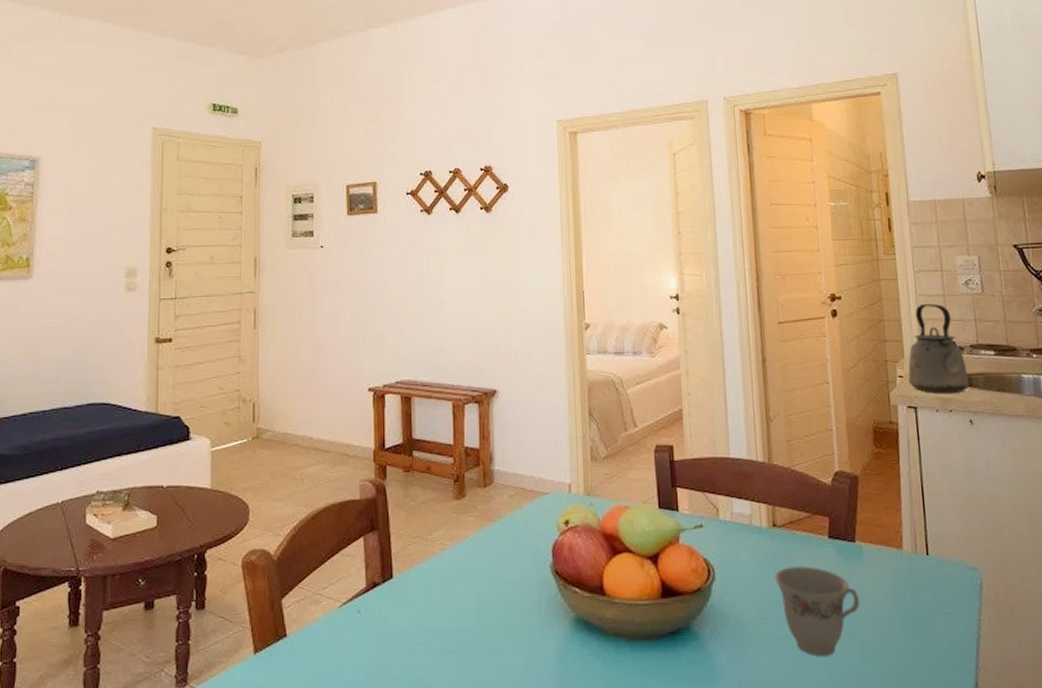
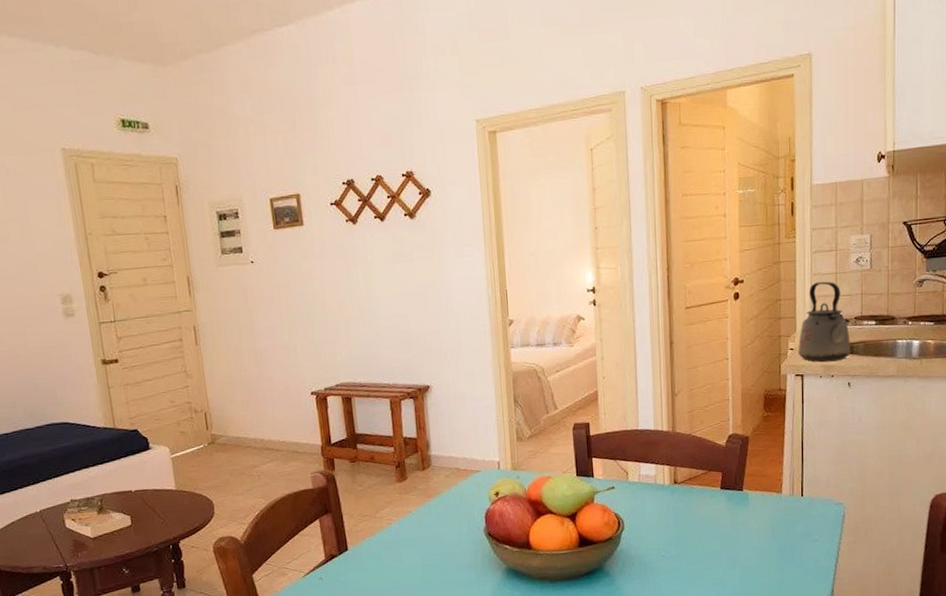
teacup: present [774,566,860,656] -> none [673,513,743,581]

